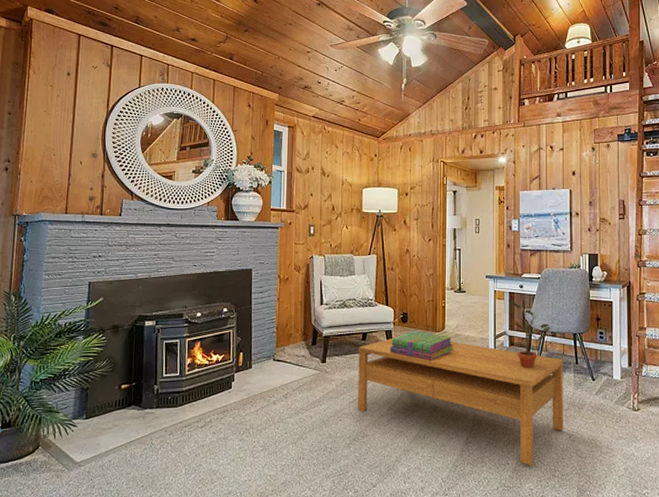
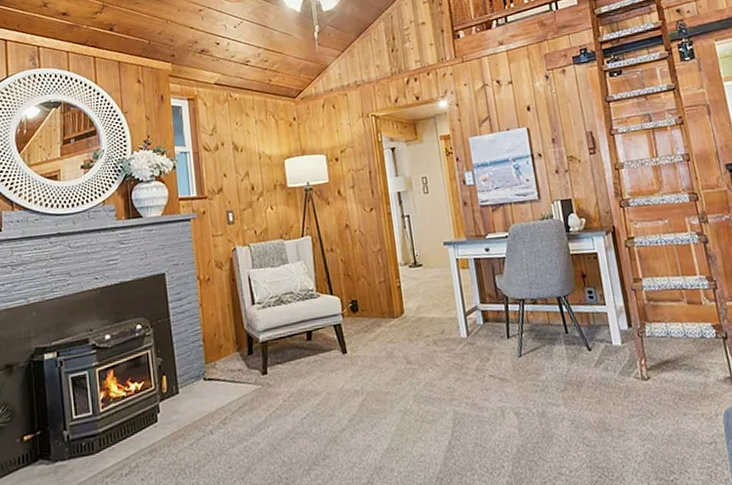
coffee table: present [357,337,564,465] -> none [304,326,564,465]
stack of books: present [390,331,454,360] -> none [341,319,419,354]
potted plant: present [509,300,550,369] -> none [475,267,529,348]

